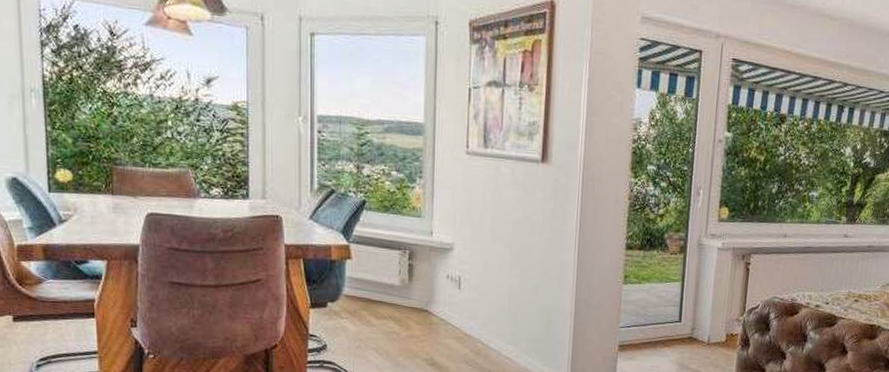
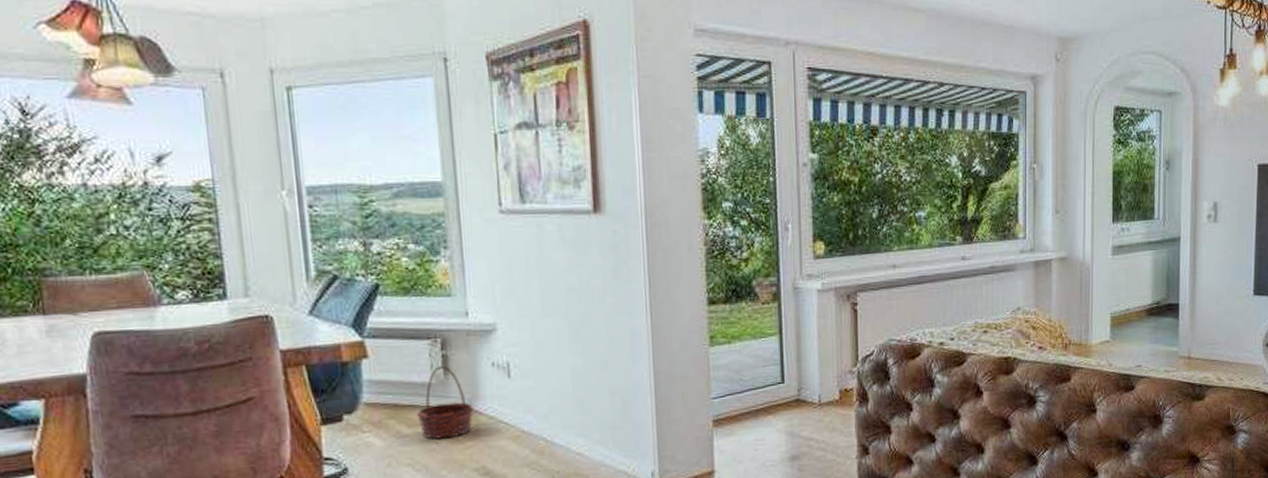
basket: none [384,272,429,332] -> present [417,365,474,439]

